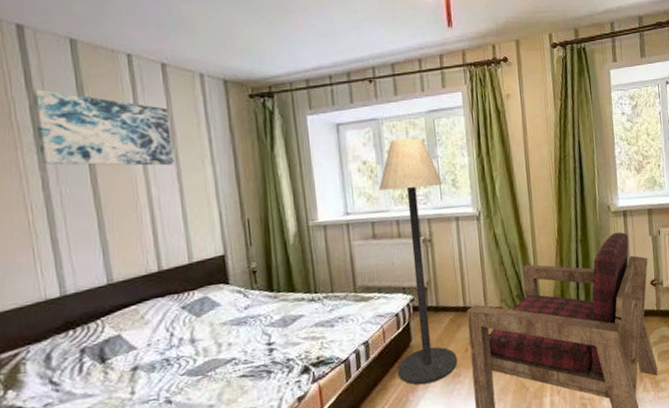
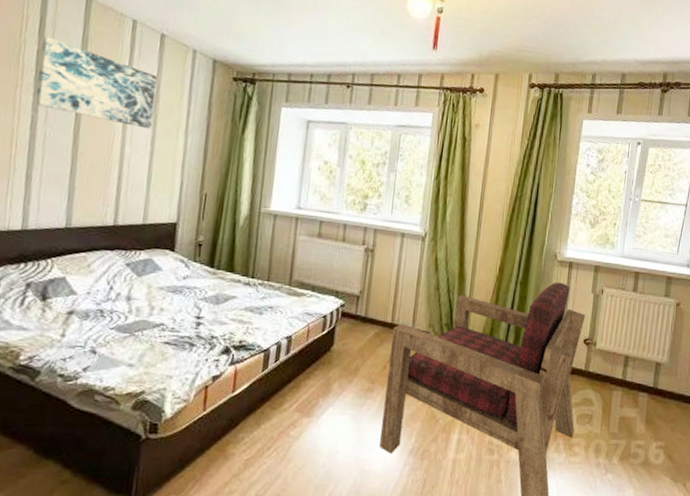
floor lamp: present [379,138,458,386] -> none [313,146,397,392]

